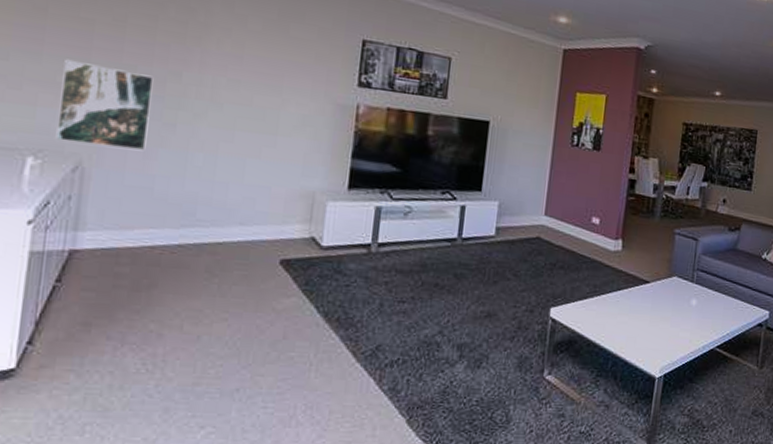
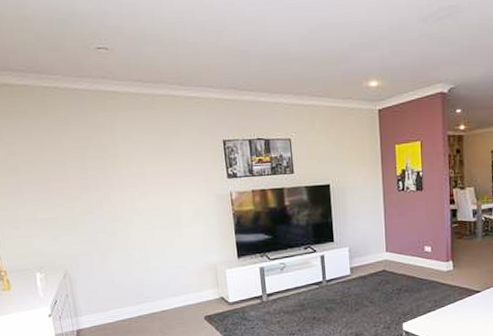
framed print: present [56,59,154,151] -> none [38,201,102,259]

